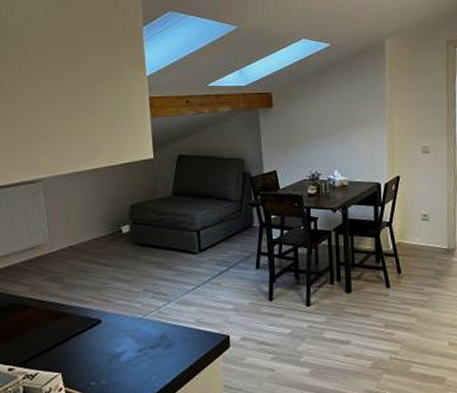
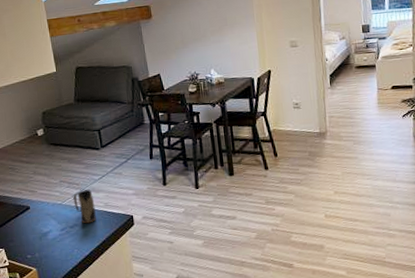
mug: none [158,302,184,344] -> present [73,189,96,224]

